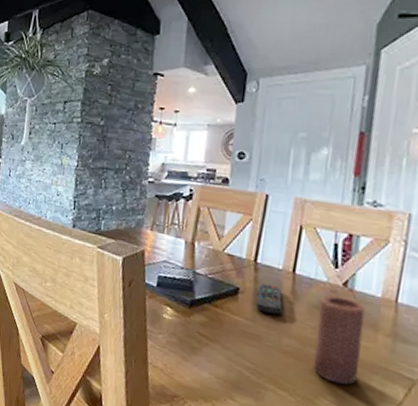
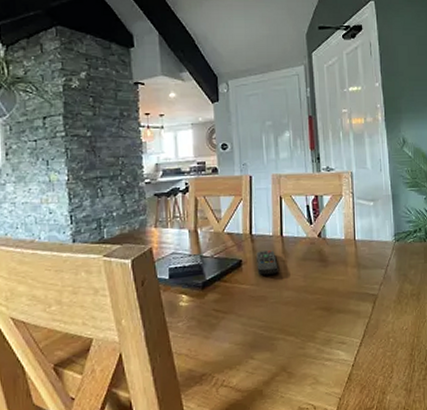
candle: present [313,294,365,385] -> none [305,245,340,316]

